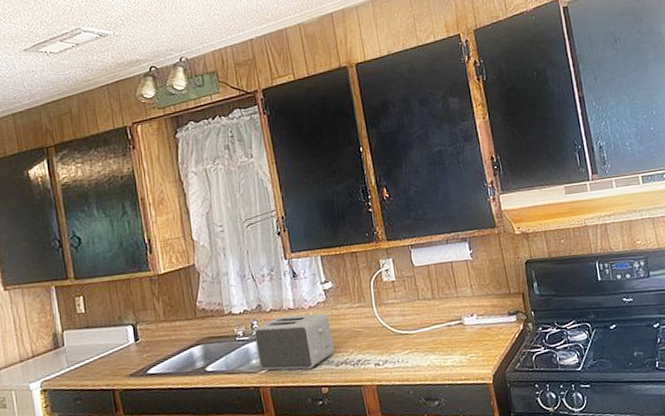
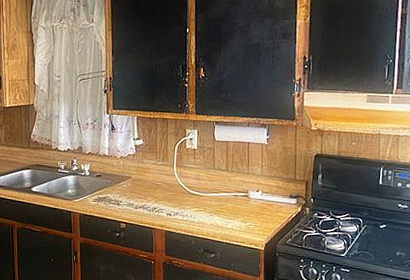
toaster: present [254,313,335,370] -> none [73,160,136,207]

